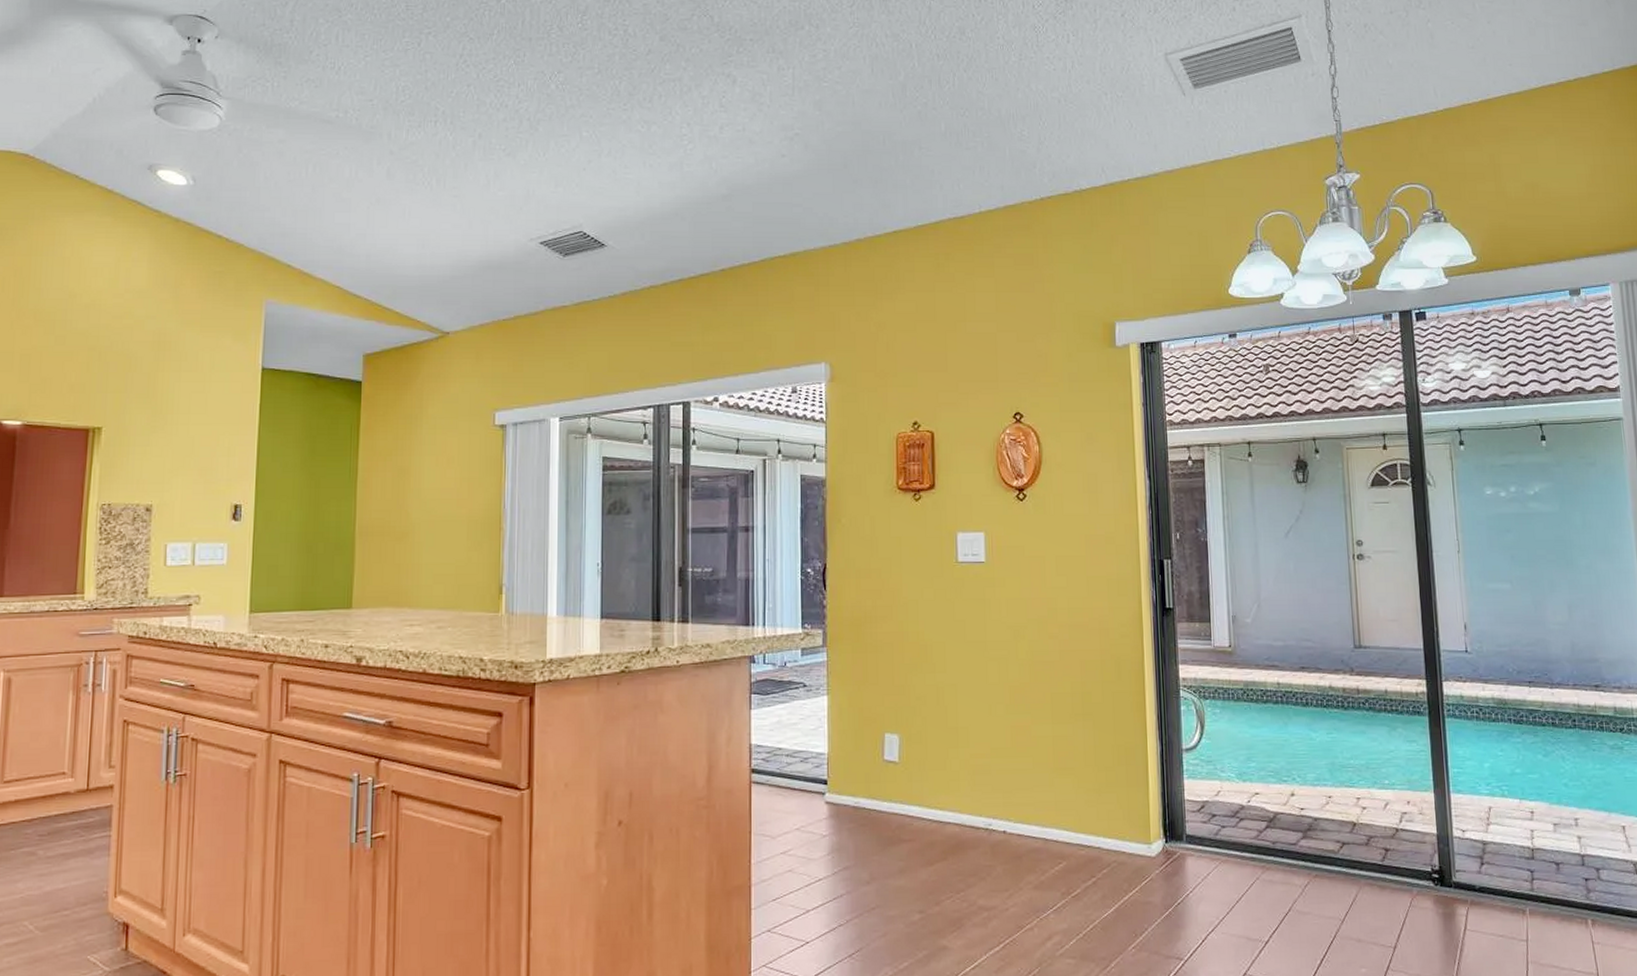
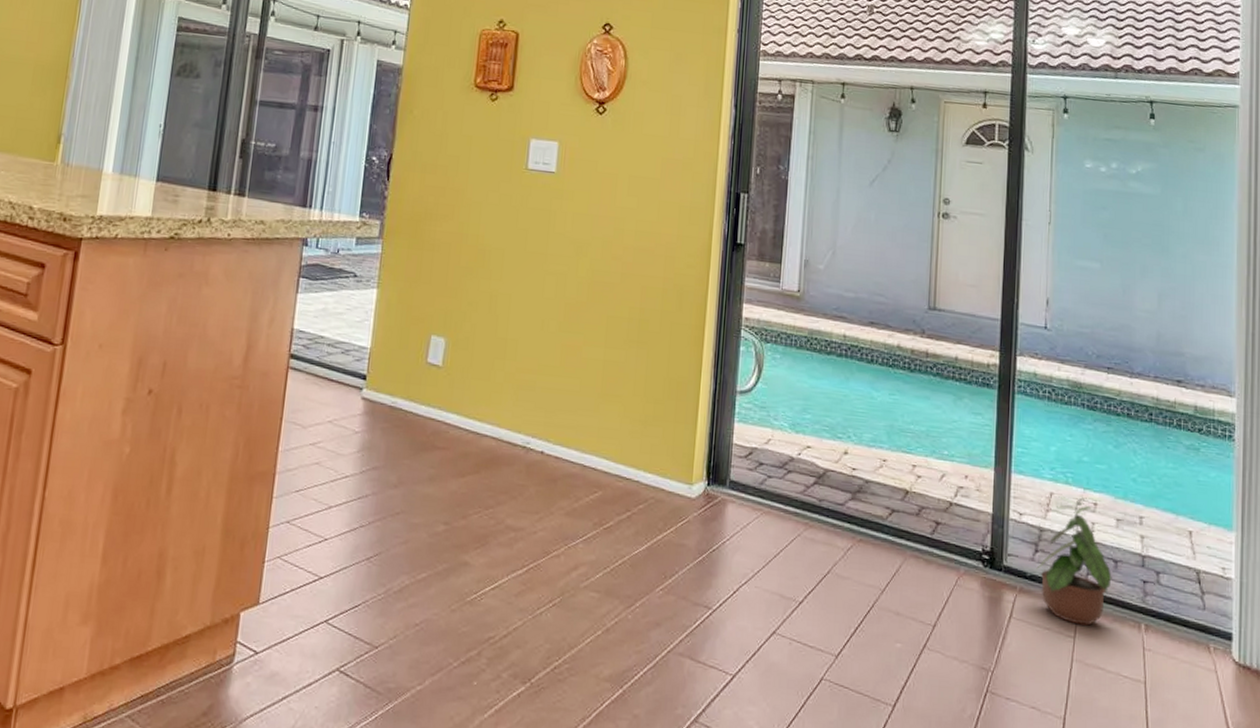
potted plant: none [1484,807,1556,928] -> present [1036,495,1112,626]

